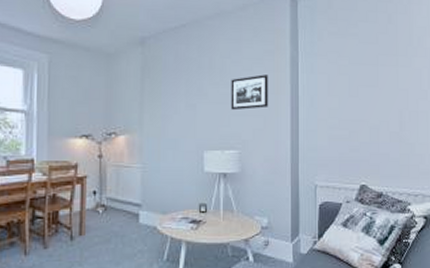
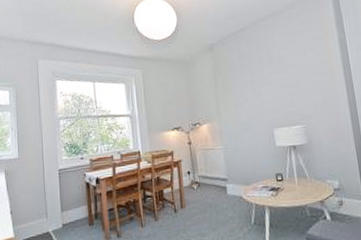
picture frame: present [230,74,268,111] -> none [288,58,324,92]

